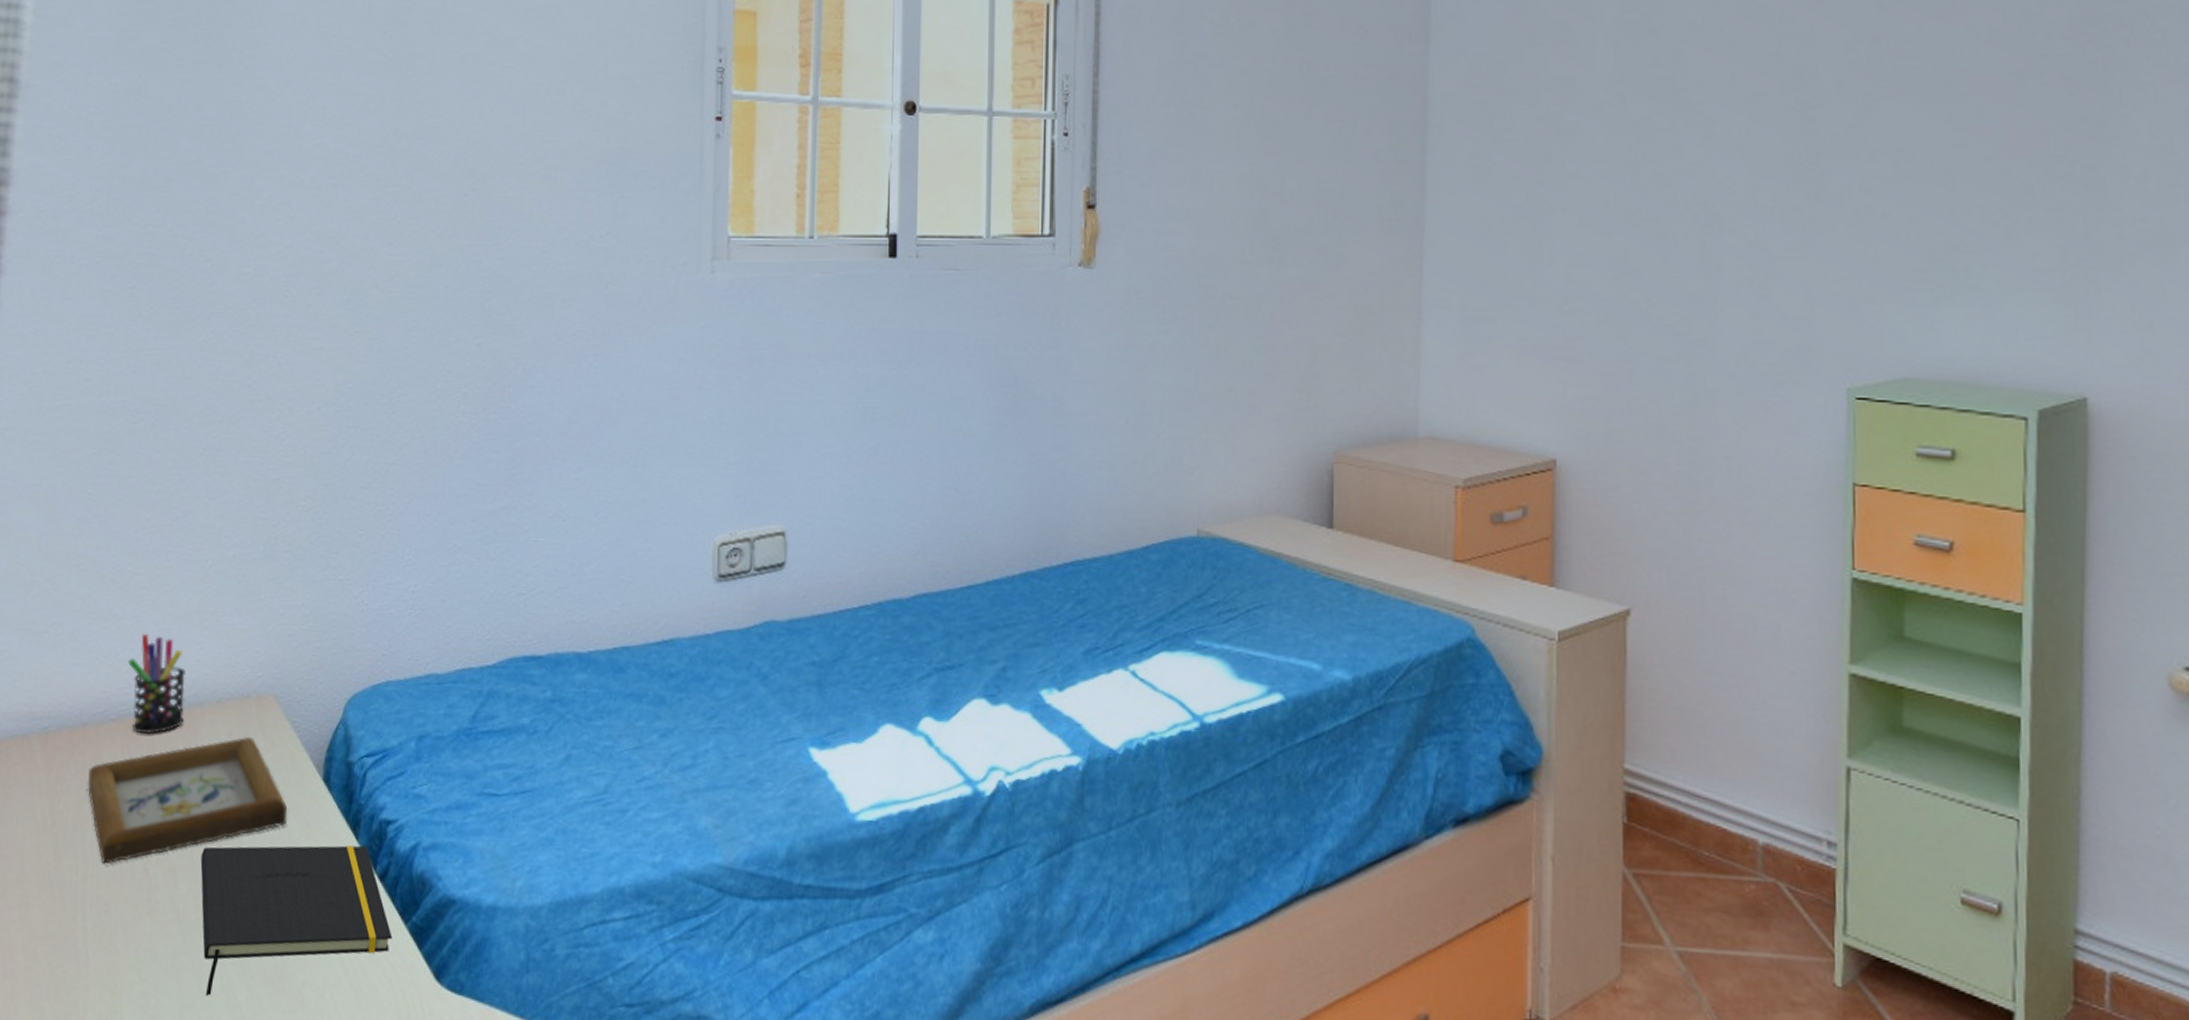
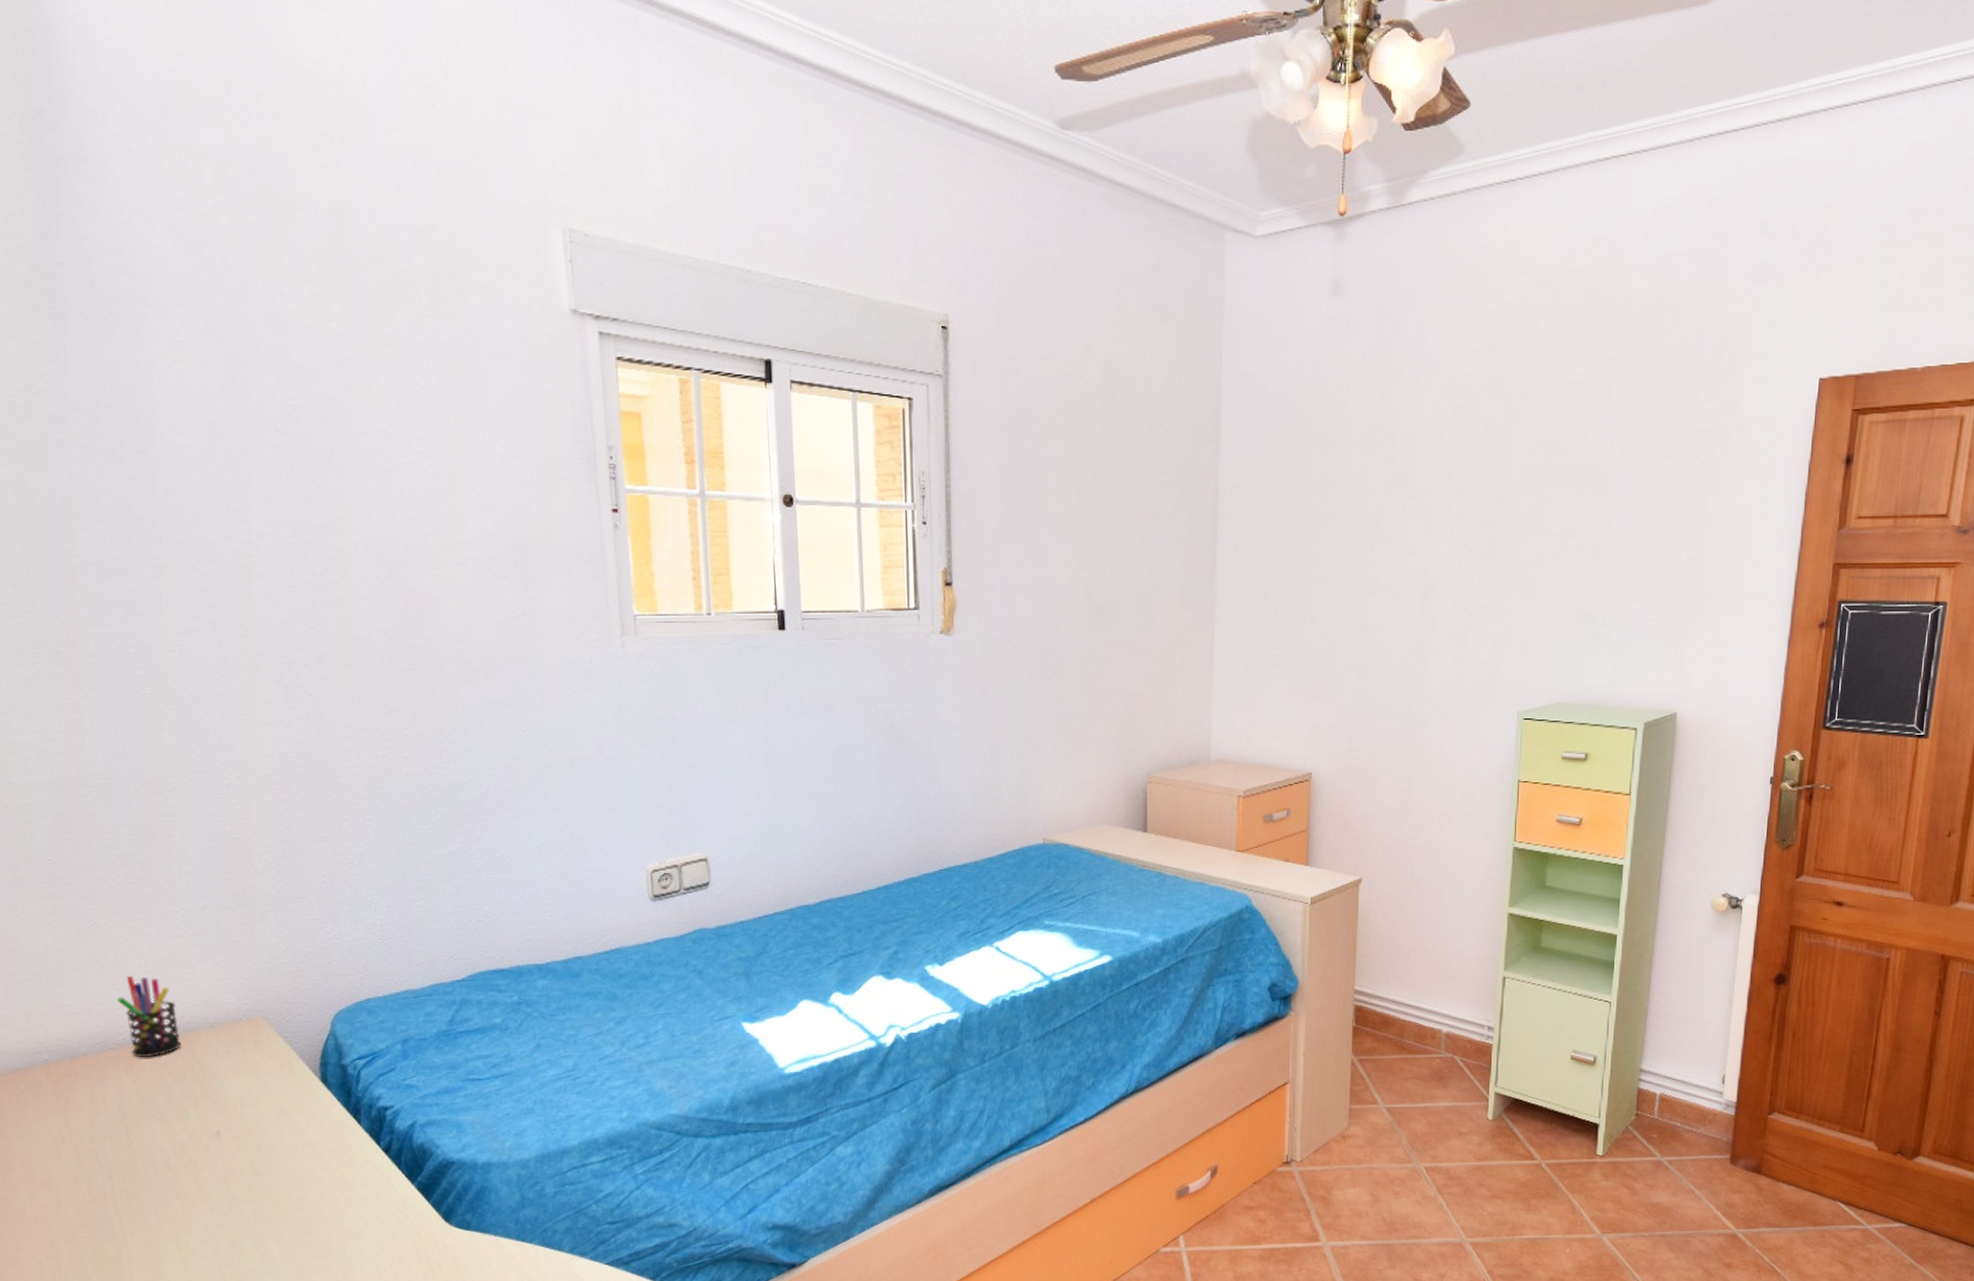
picture frame: present [87,736,288,865] -> none [96,1052,294,1164]
notepad: present [200,845,393,996] -> none [217,1128,403,1254]

